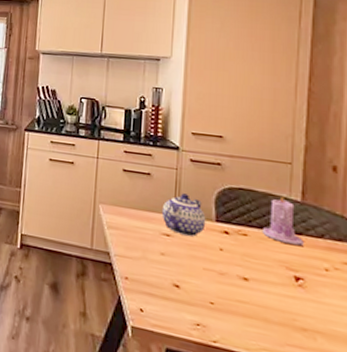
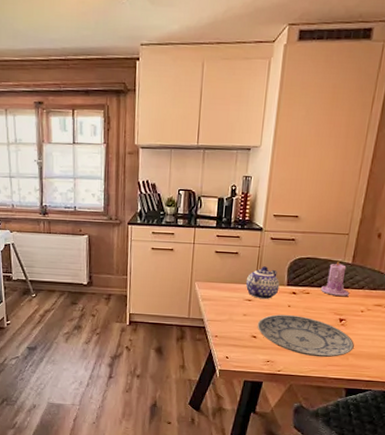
plate: none [179,258,322,334] -> present [257,314,354,358]

